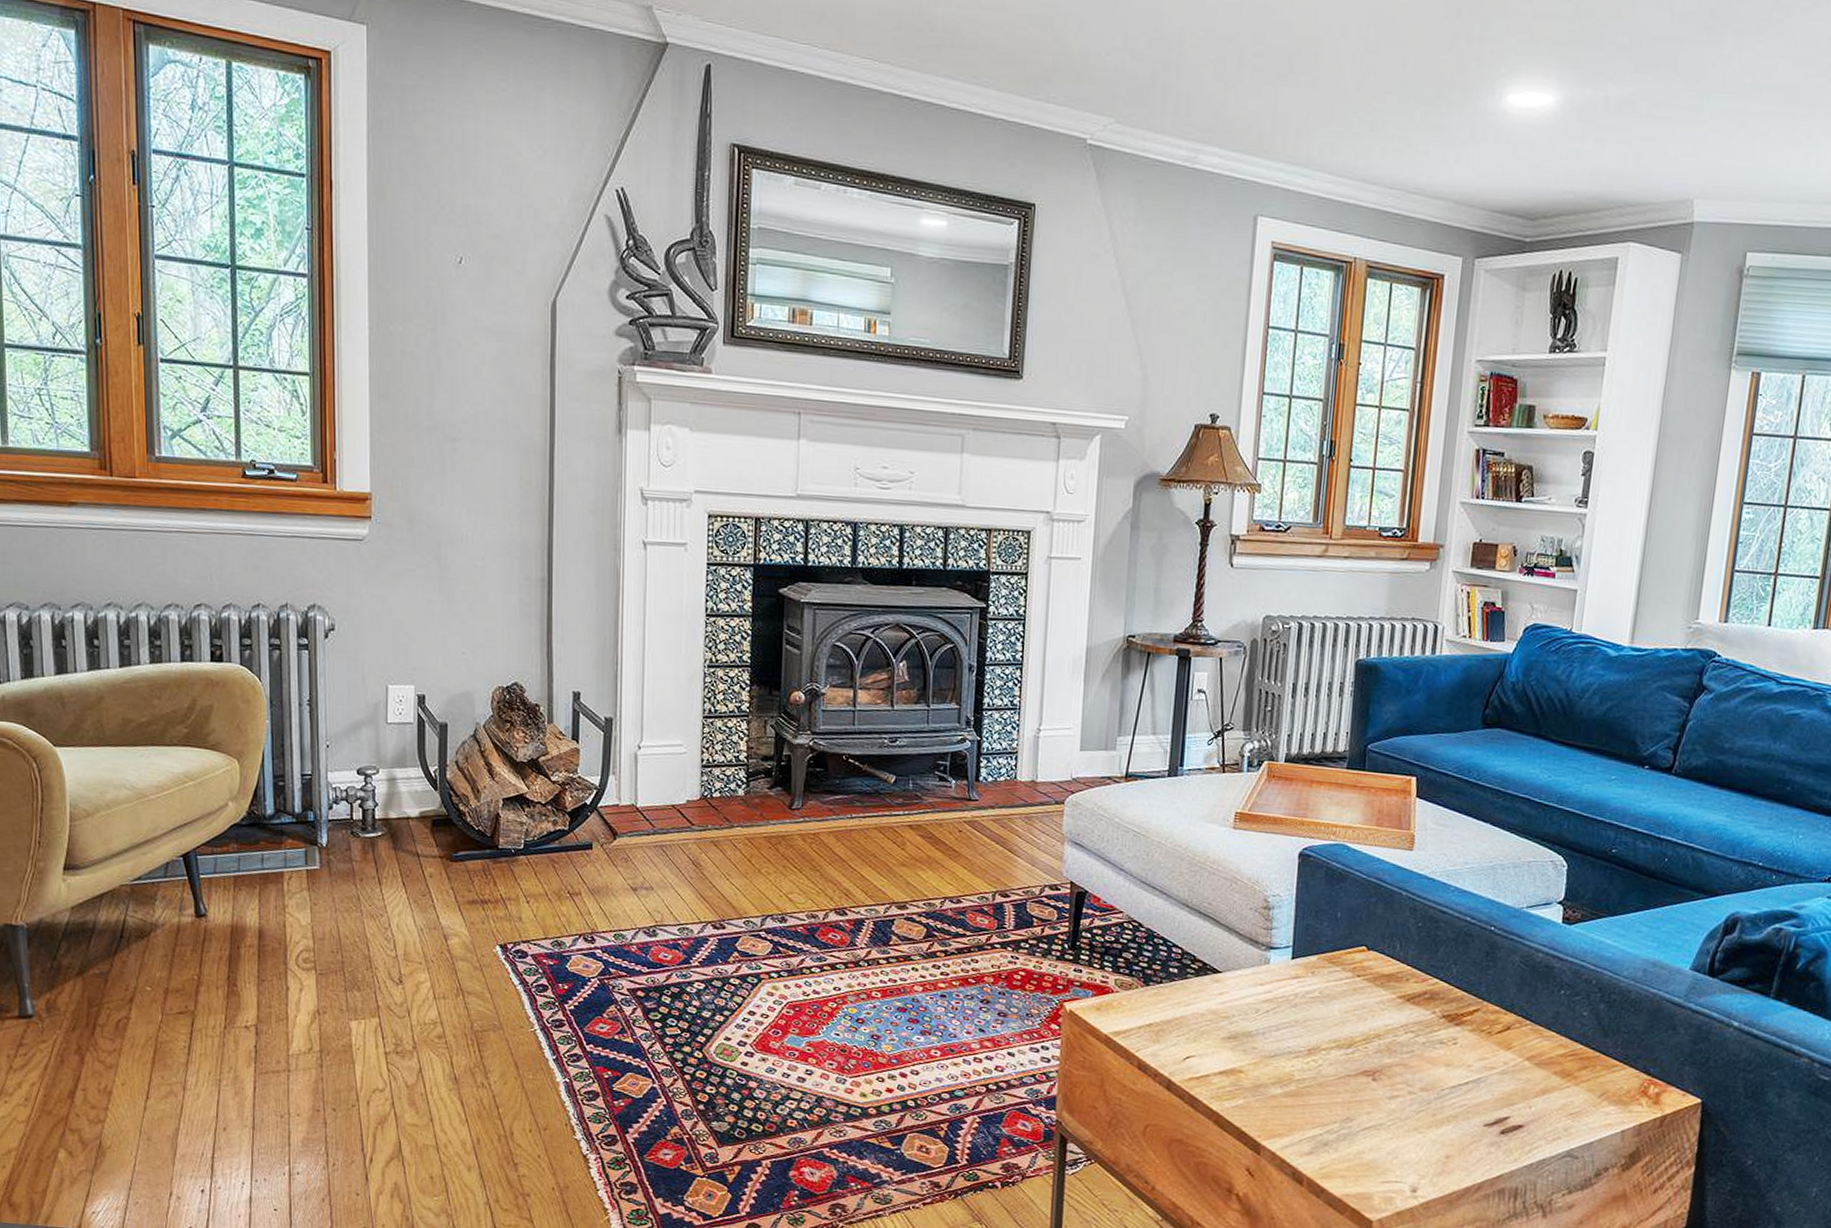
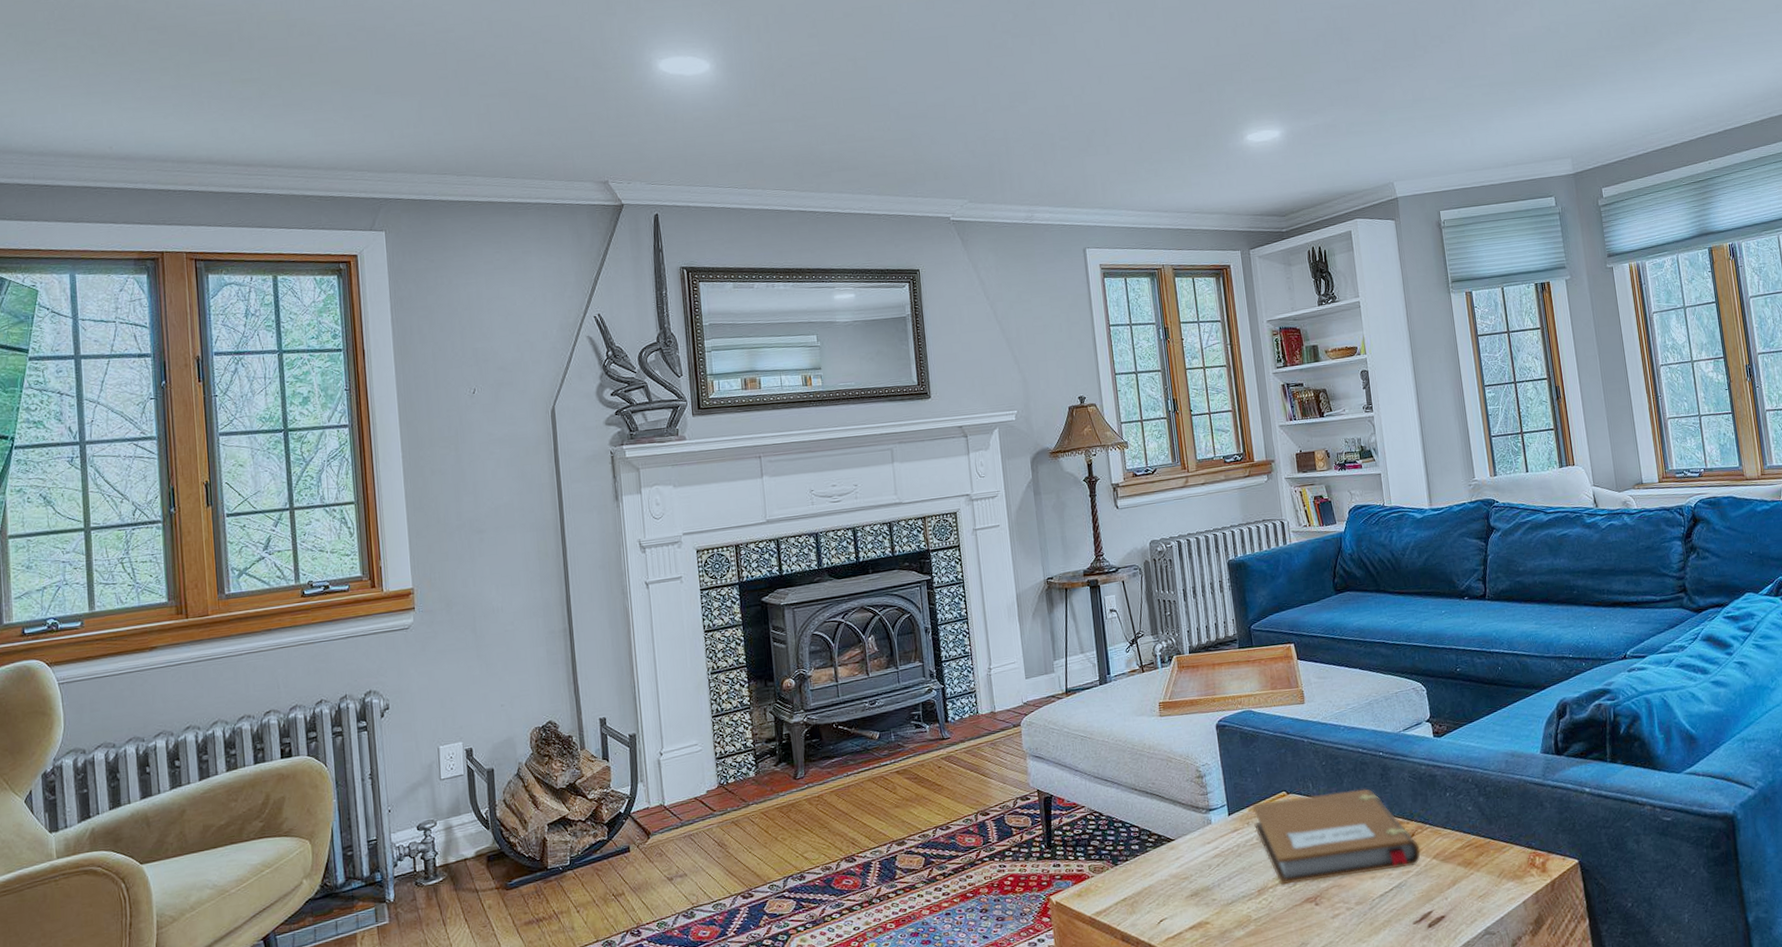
notebook: none [1320,952,1513,1063] -> present [1252,789,1421,885]

